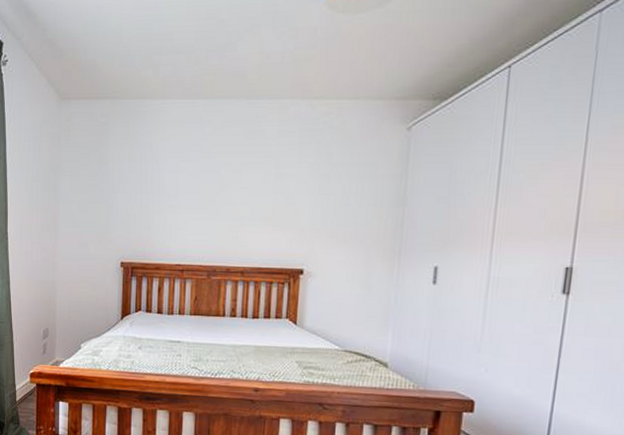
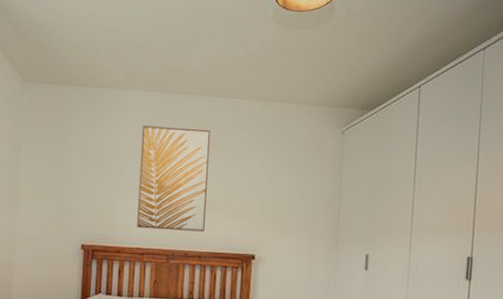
wall art: none [176,135,255,246] -> present [137,125,211,232]

